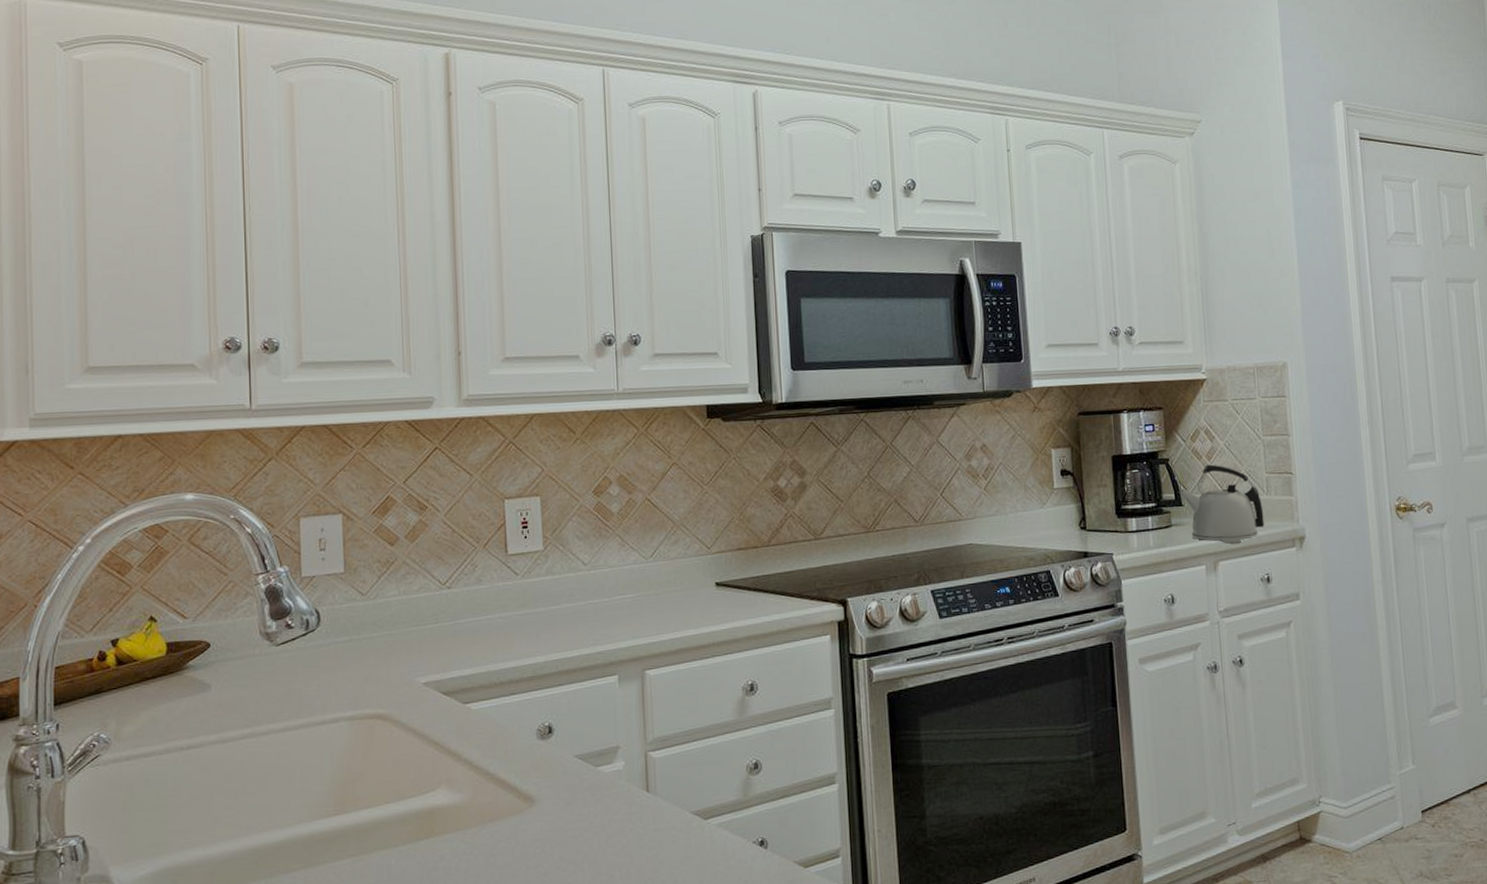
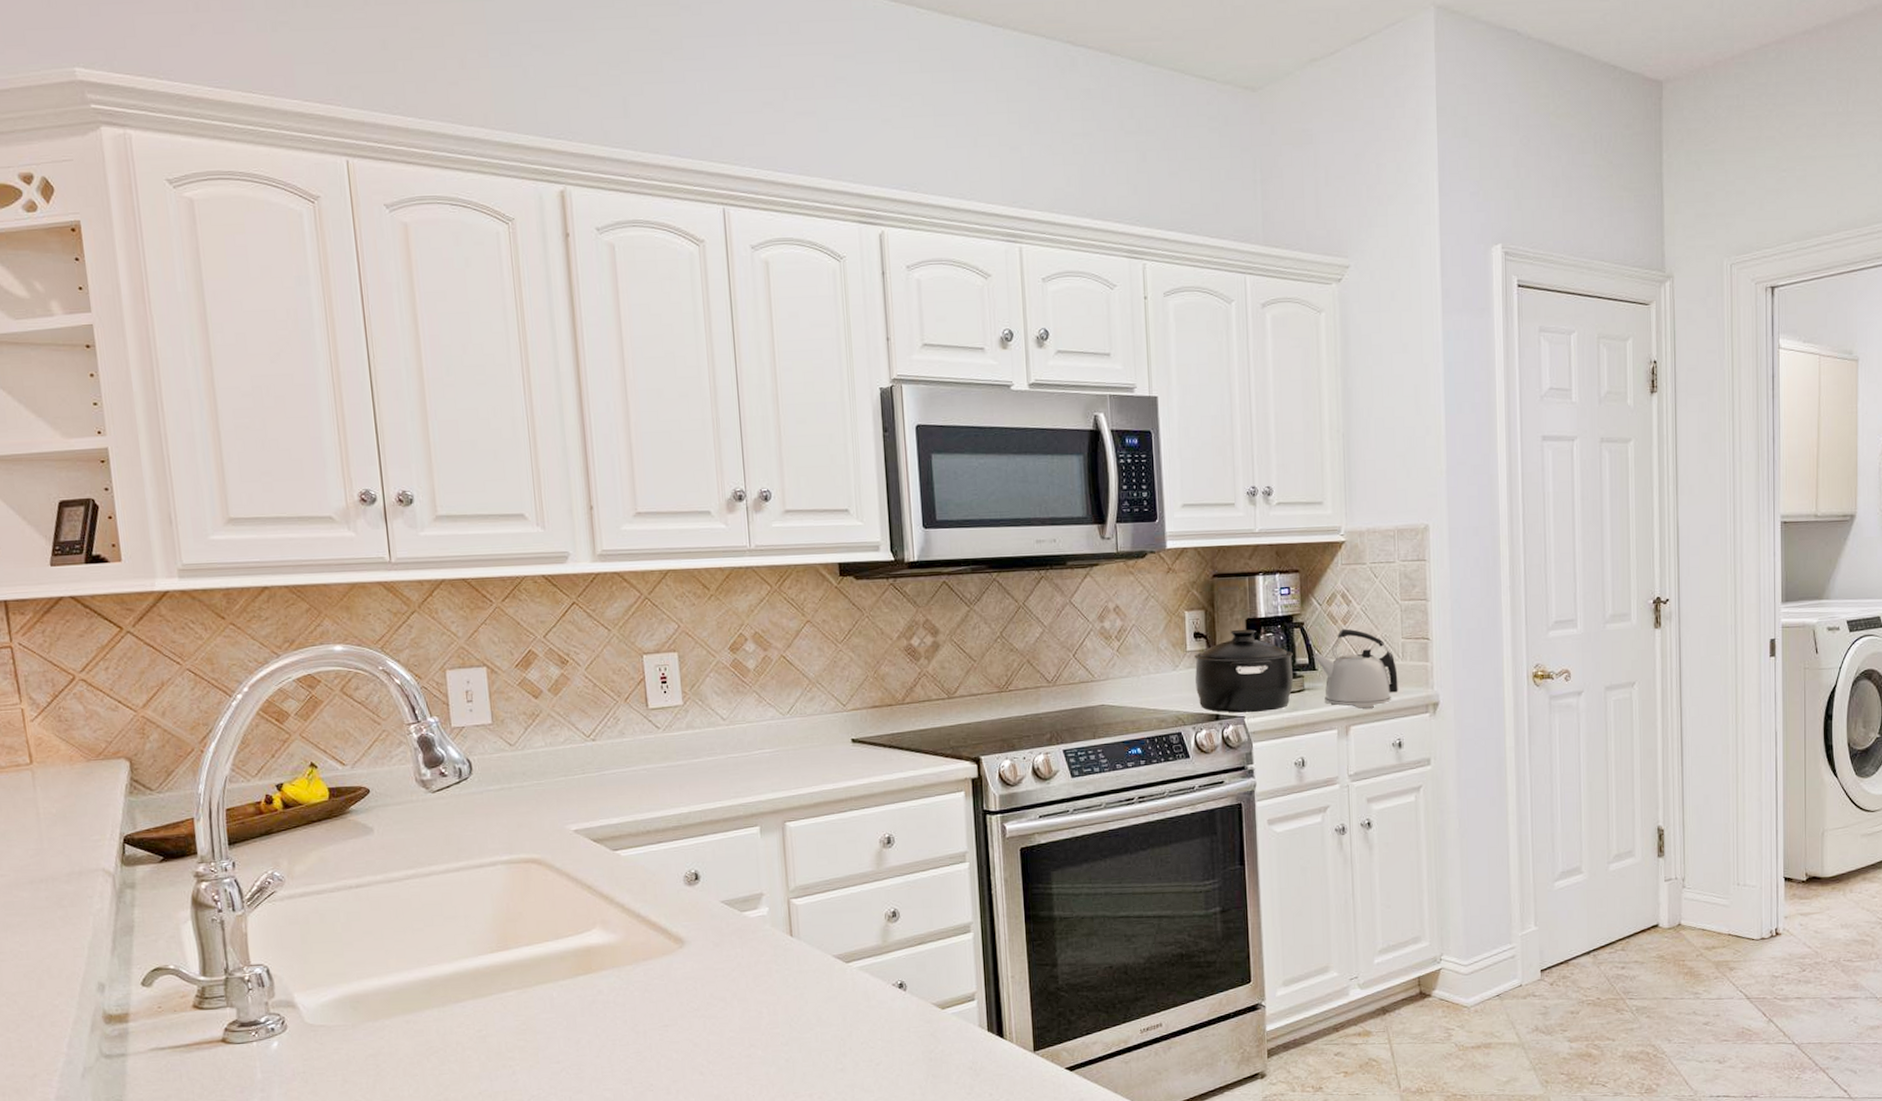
saucepan: none [1062,466,1160,550] -> present [1194,629,1293,713]

